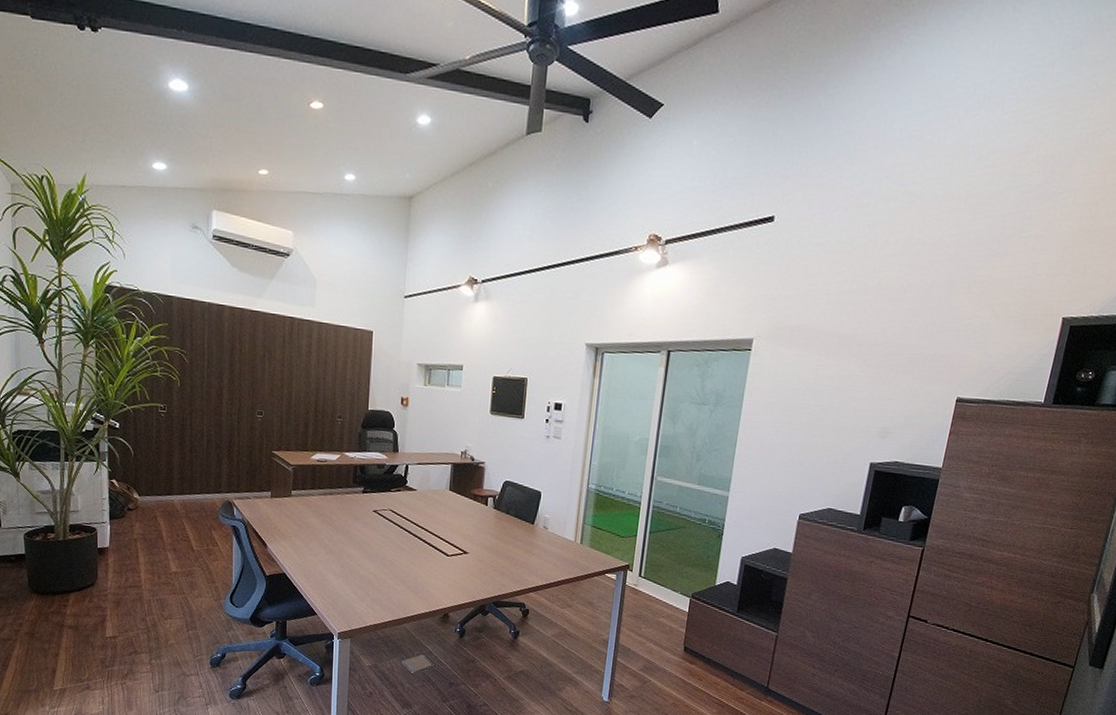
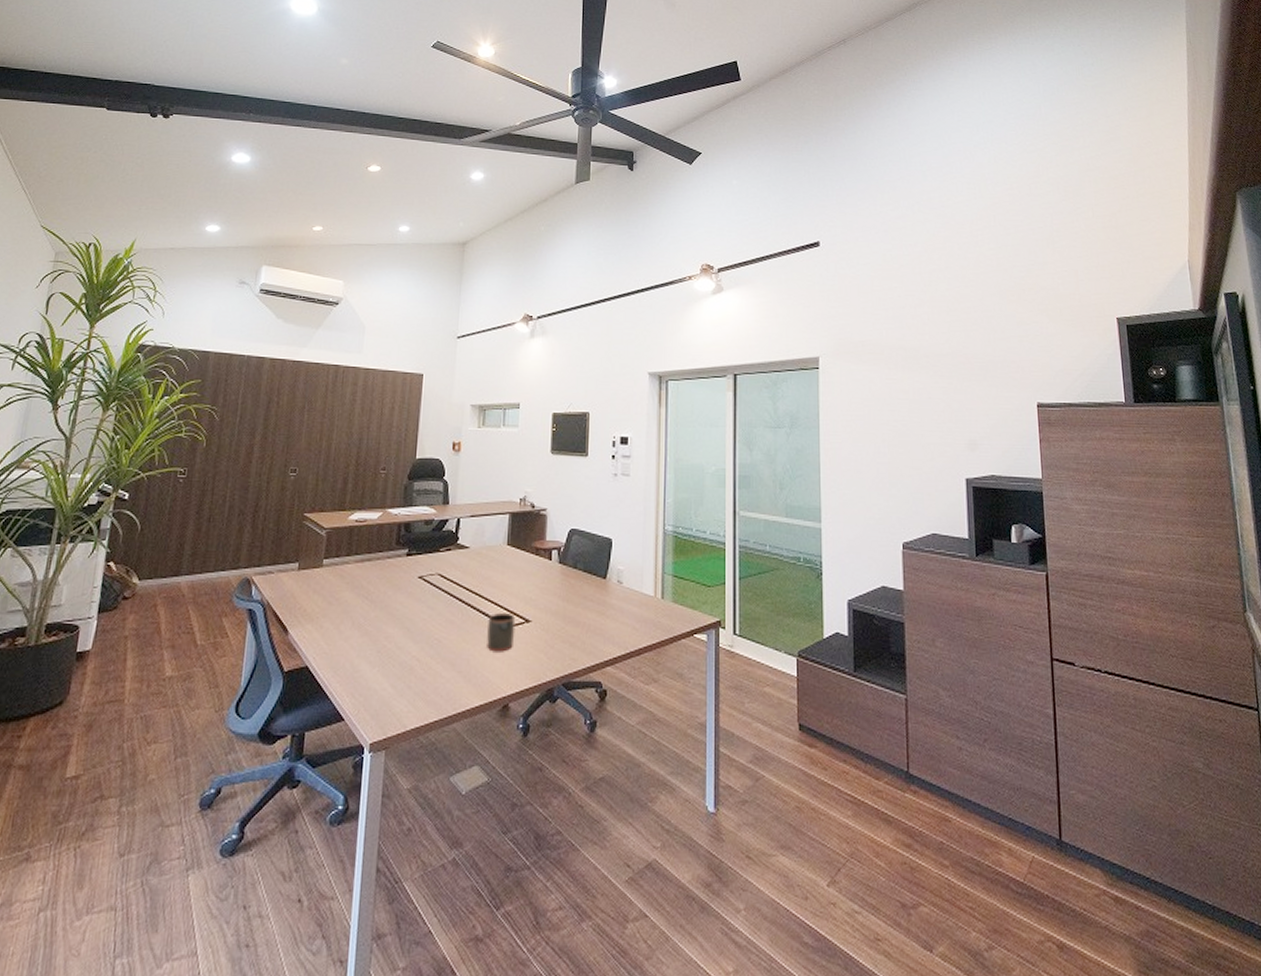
mug: none [431,544,456,575] -> present [487,612,516,652]

